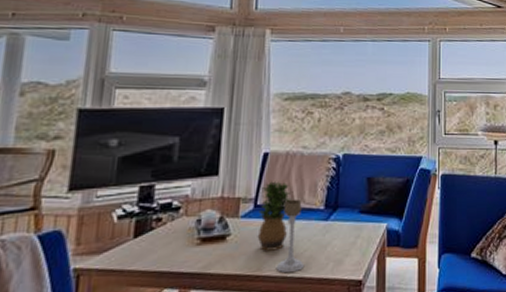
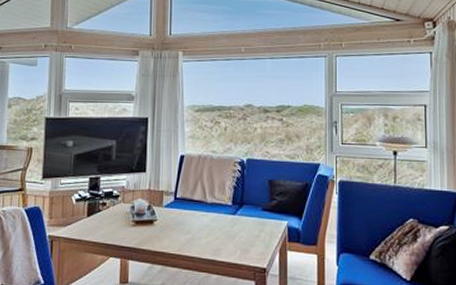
potted plant: present [257,179,292,251] -> none [177,178,204,236]
candle holder: present [275,199,305,274] -> none [193,194,217,256]

